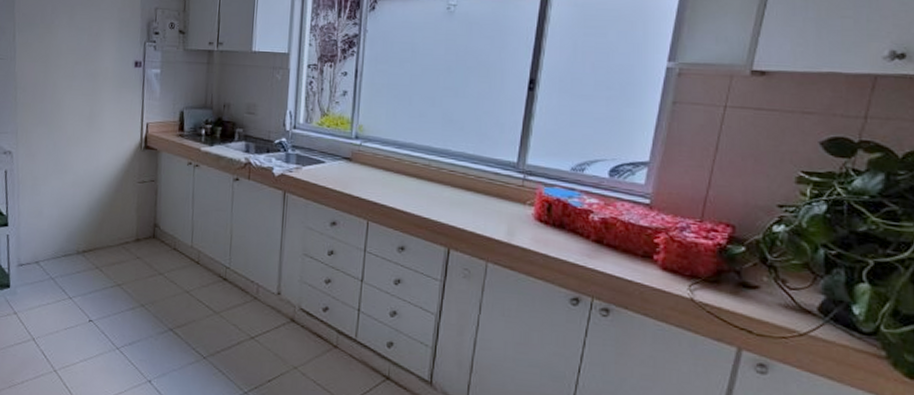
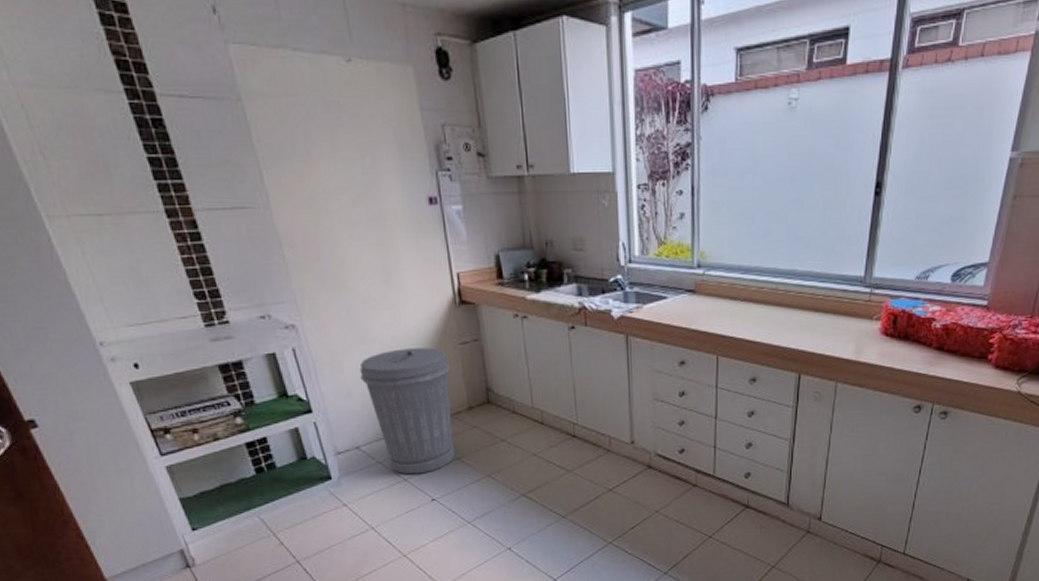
trash can: none [52,180,128,295] -> present [359,347,456,475]

